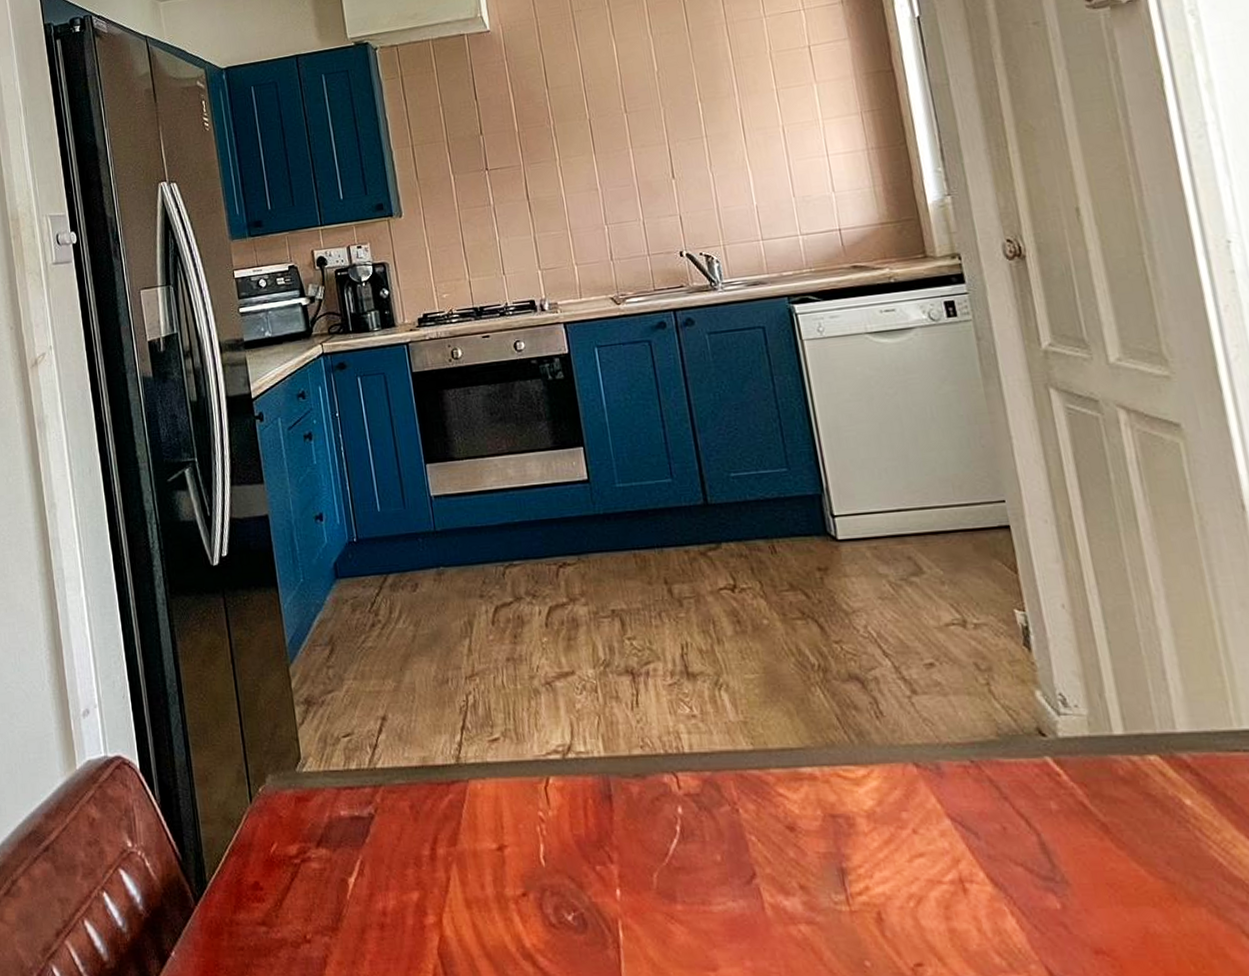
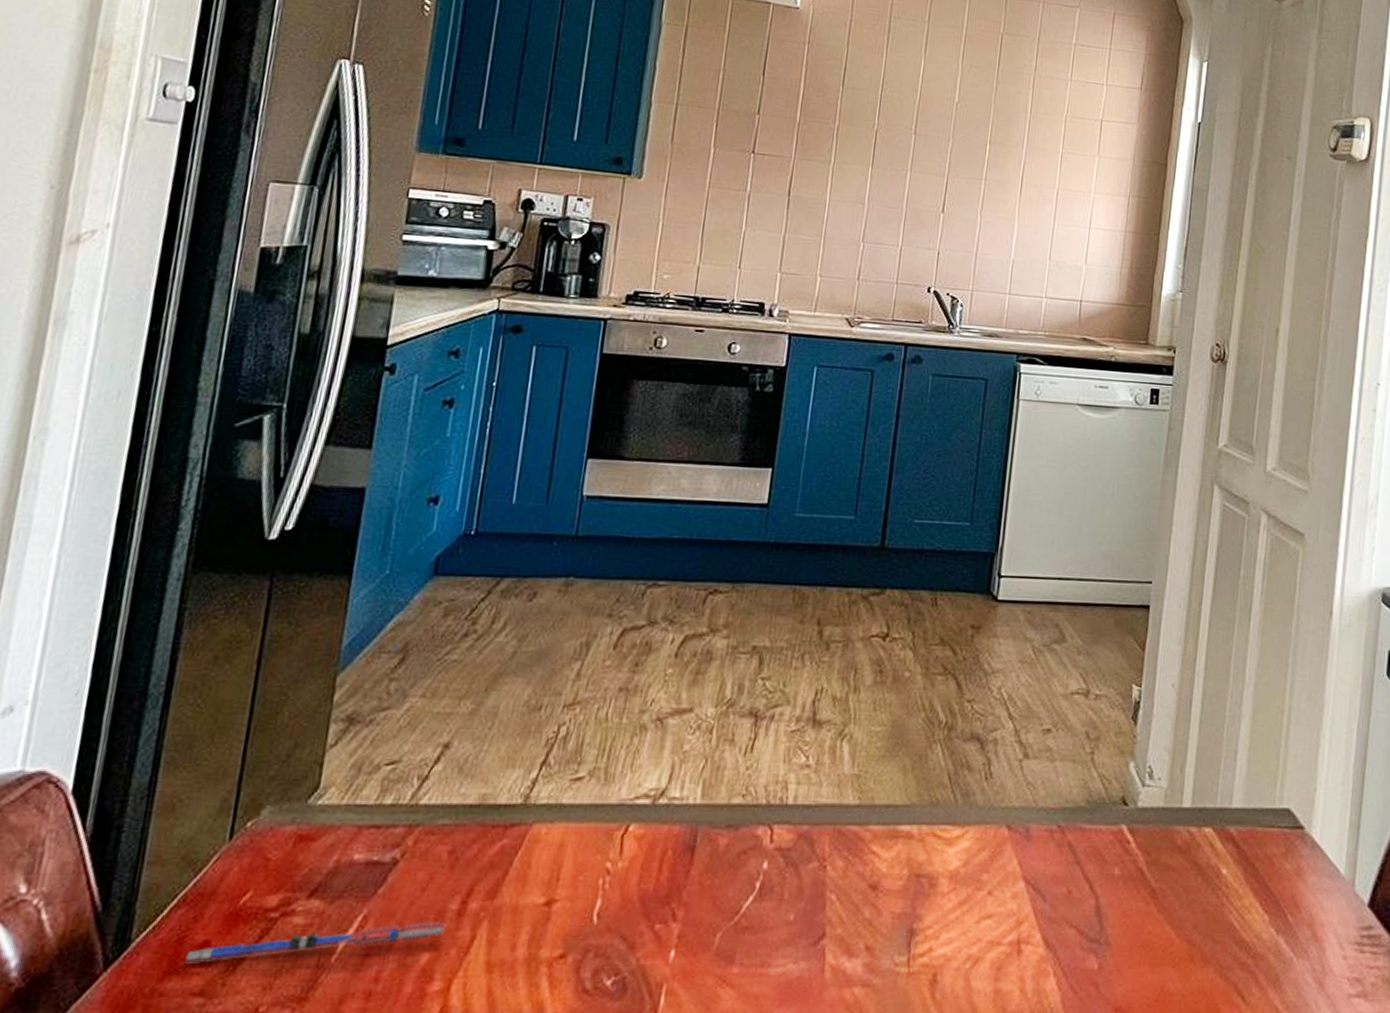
pen: none [246,865,425,900] -> present [185,922,446,964]

